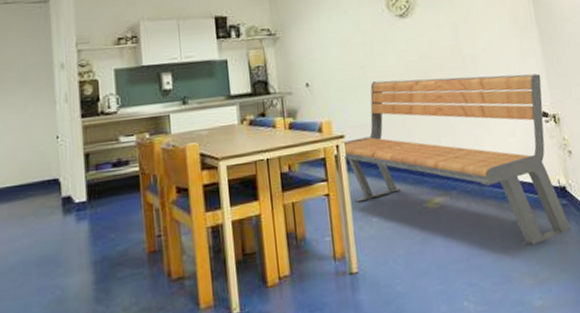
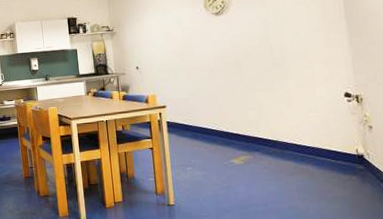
park bench: present [341,73,572,246] -> none [163,60,366,199]

